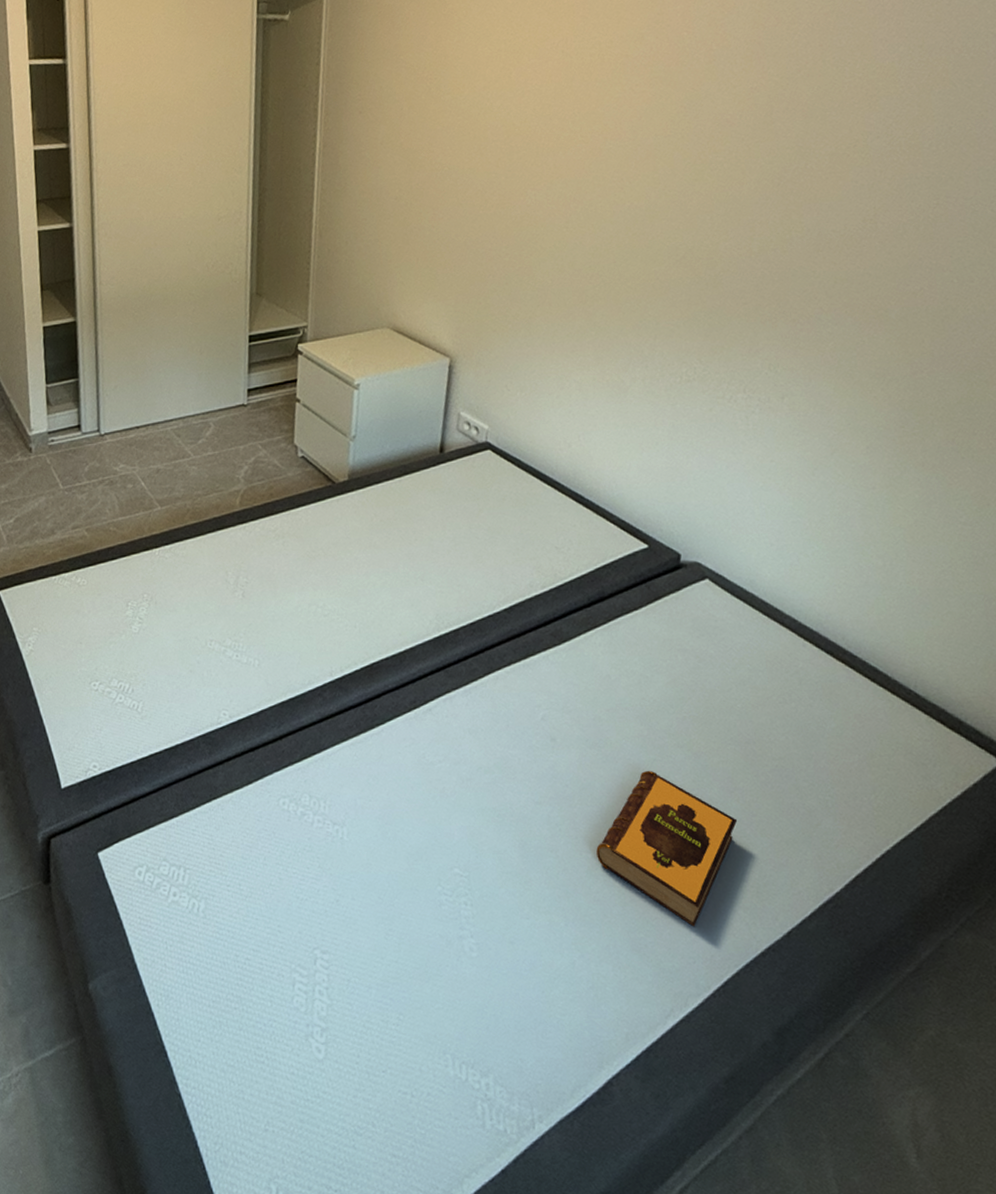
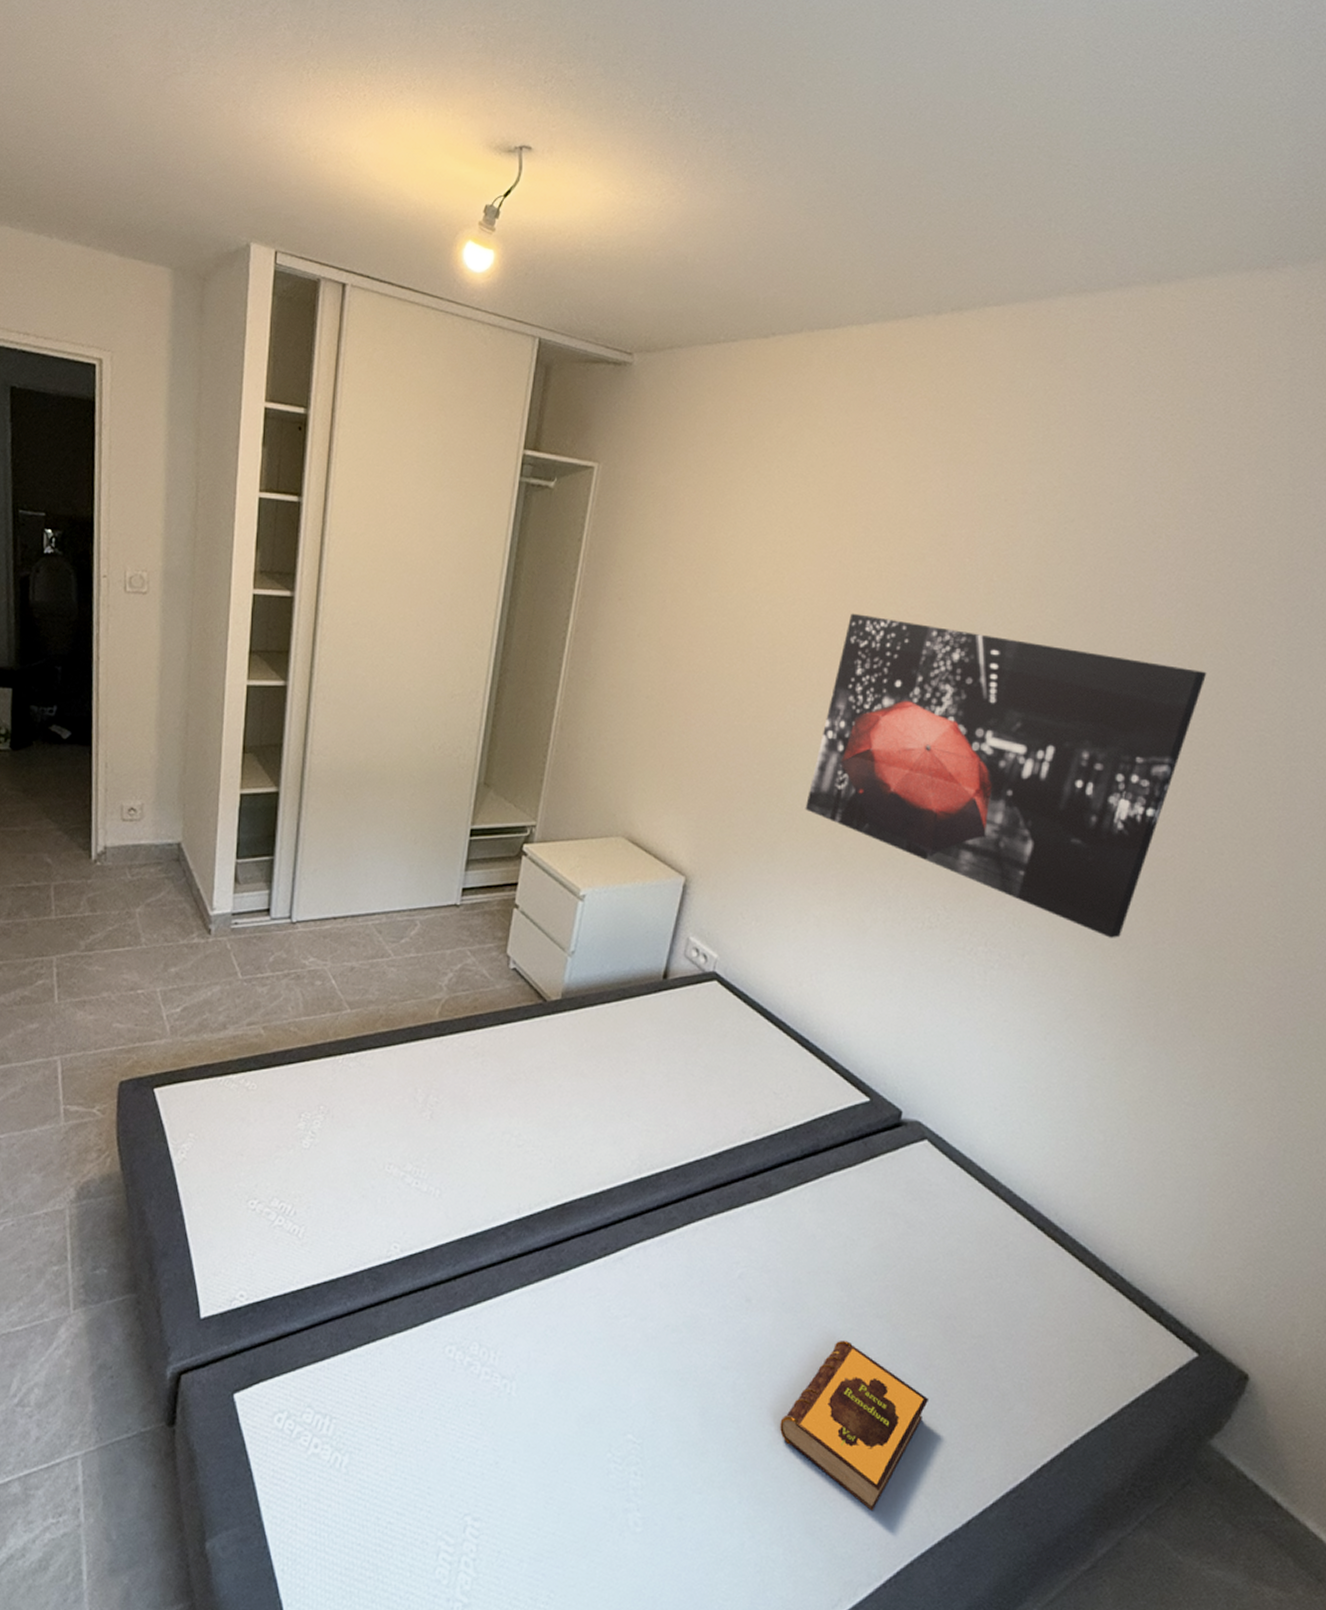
wall art: none [555,97,937,373] -> present [805,613,1207,938]

